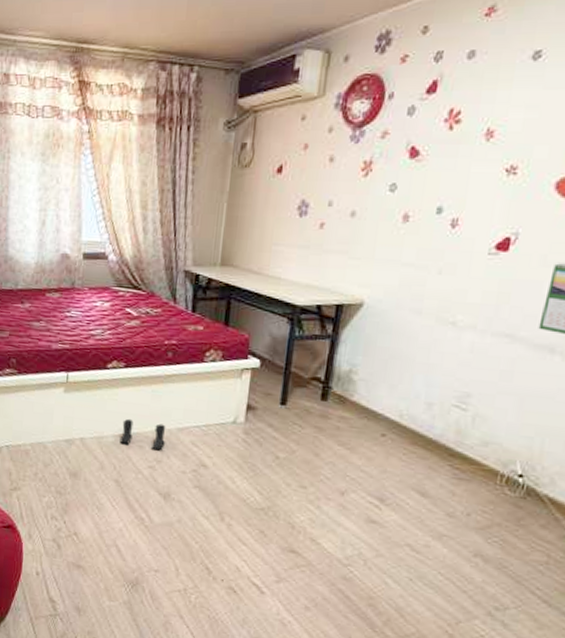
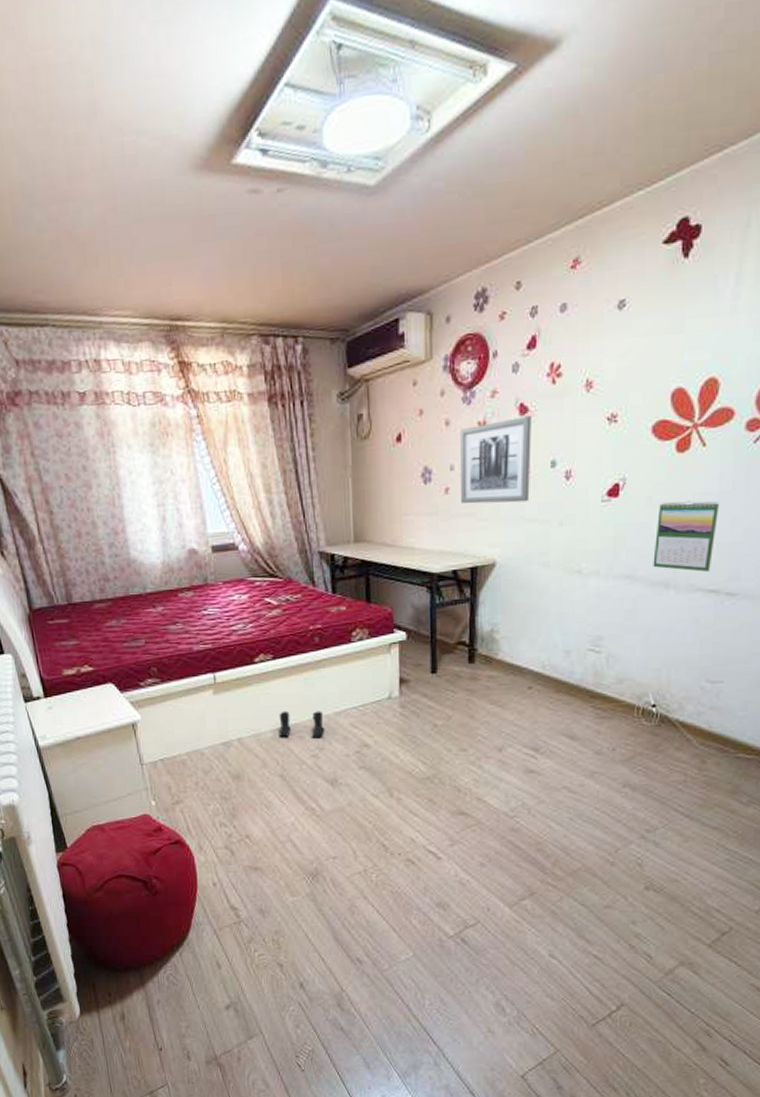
wall art: none [335,159,422,246] -> present [460,415,531,504]

